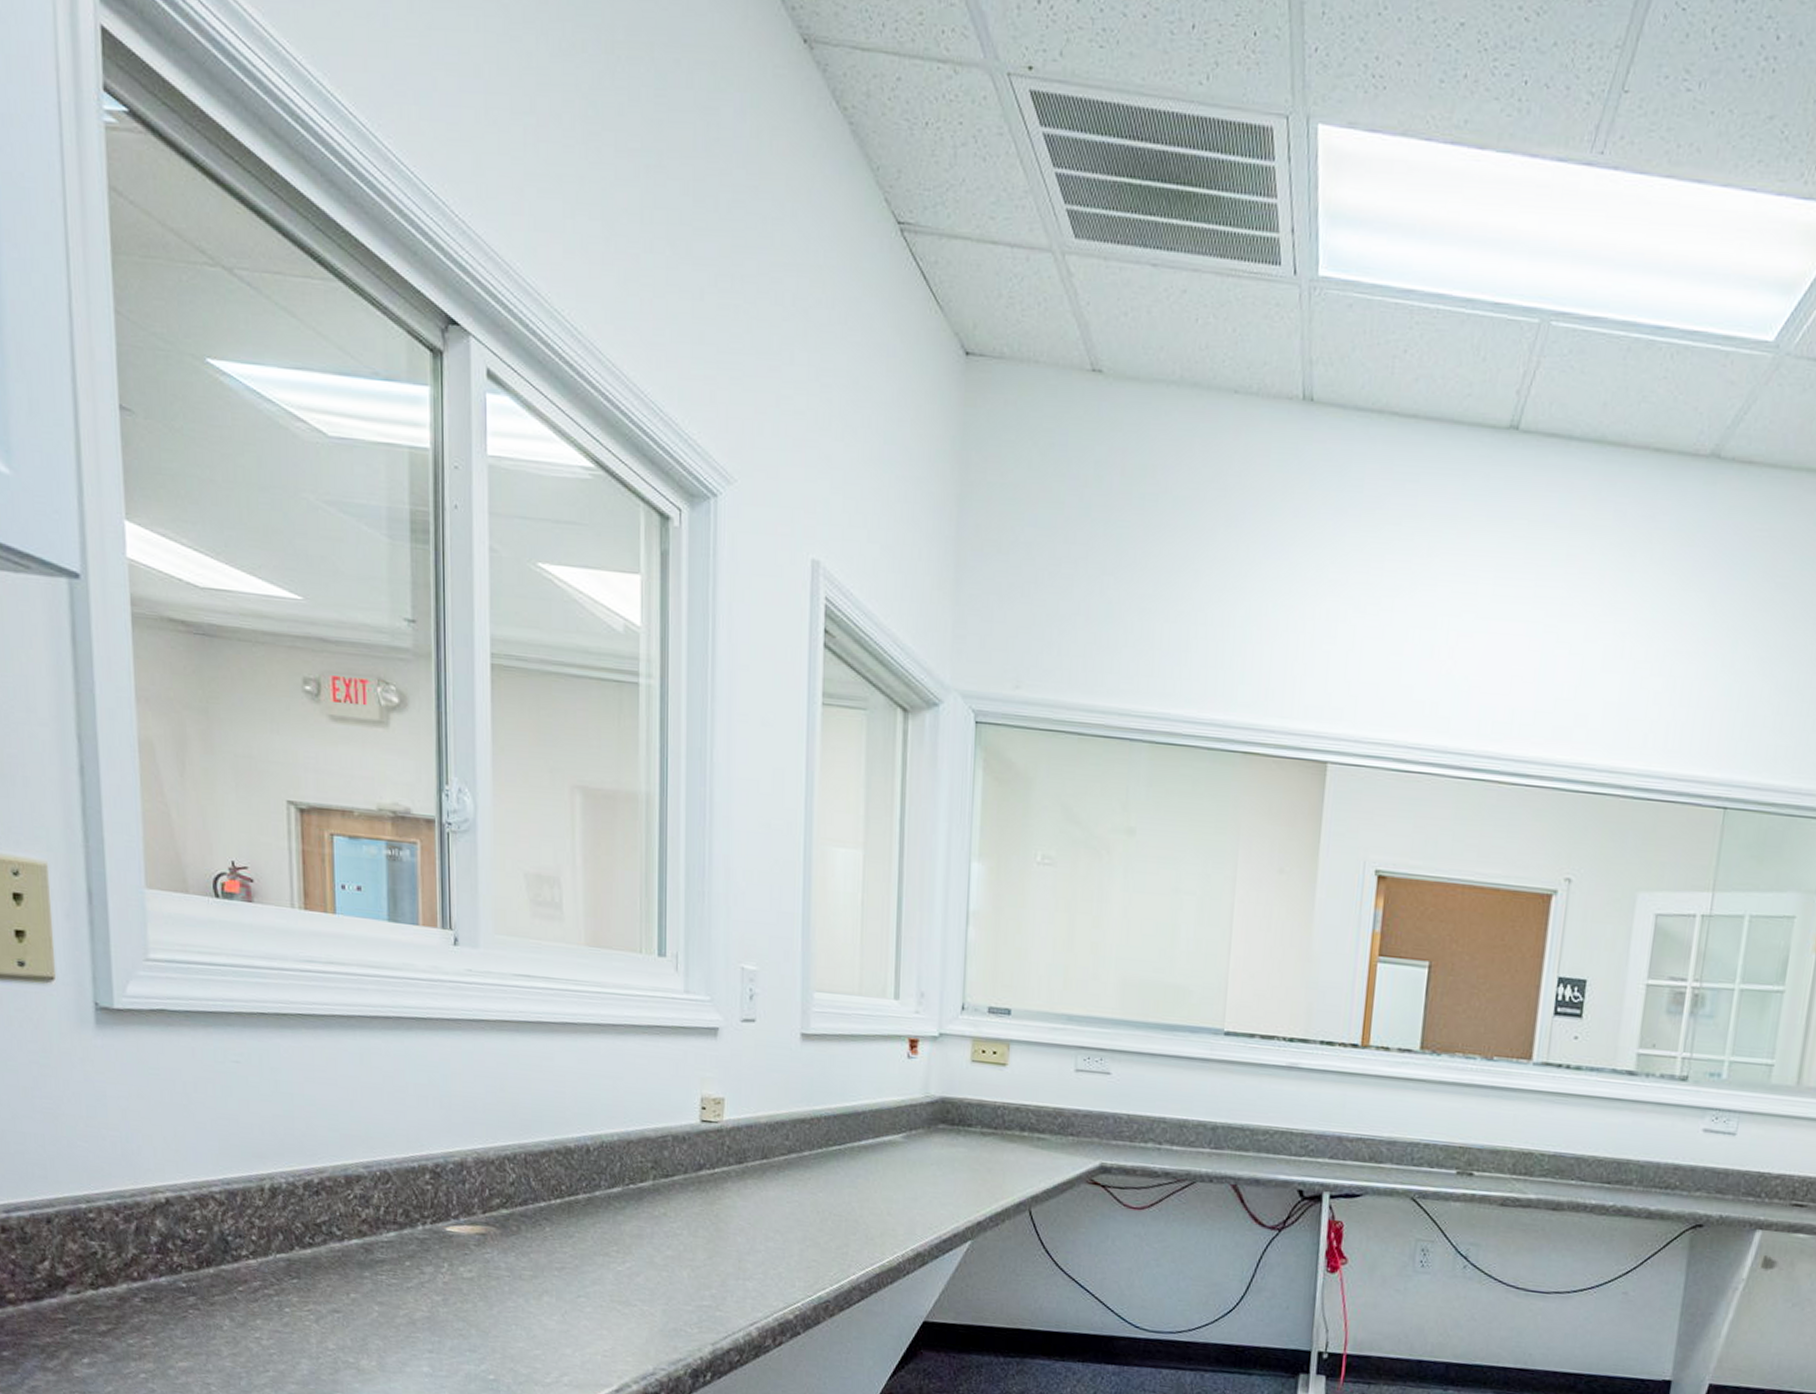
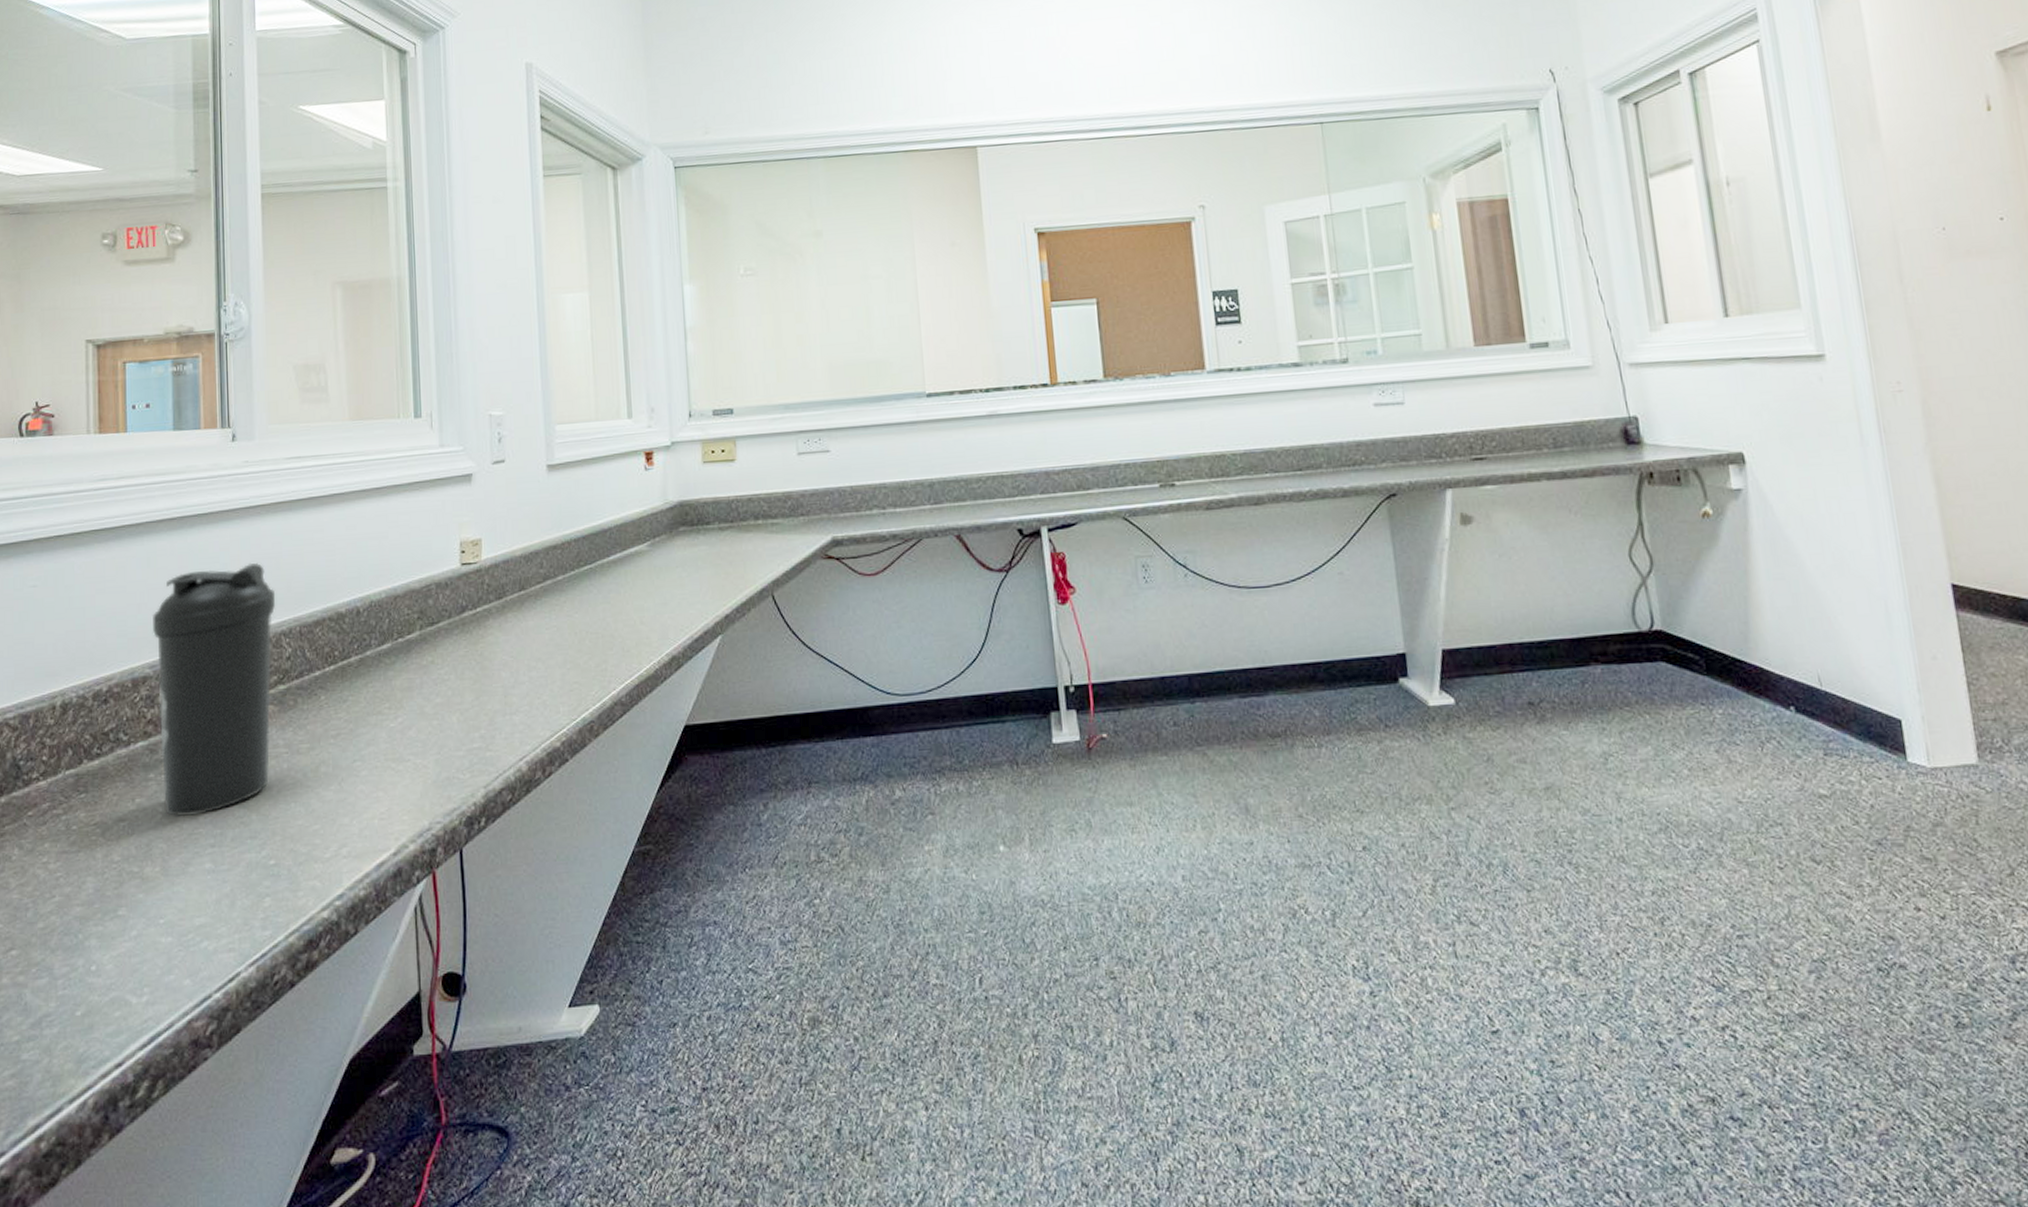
water bottle: none [367,1077,500,1320] -> present [153,562,276,817]

